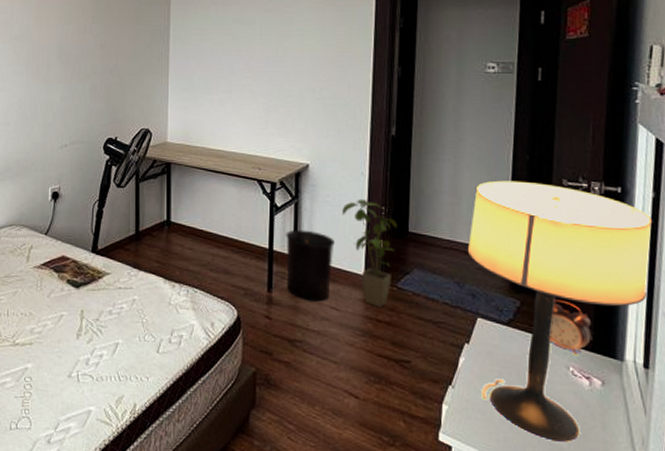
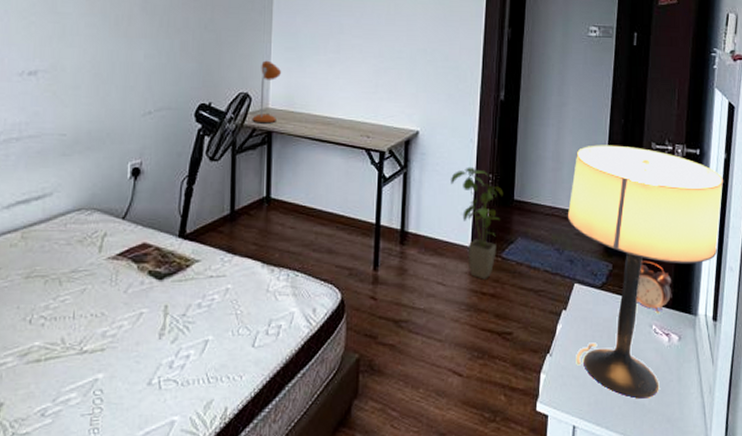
desk lamp: none [153,100,179,156] -> present [252,60,282,124]
waste bin: present [286,229,335,302] -> none [393,201,442,278]

